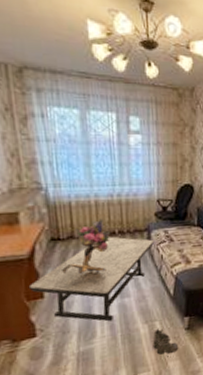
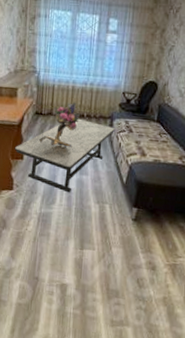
boots: present [153,328,179,357] -> none [100,211,124,242]

